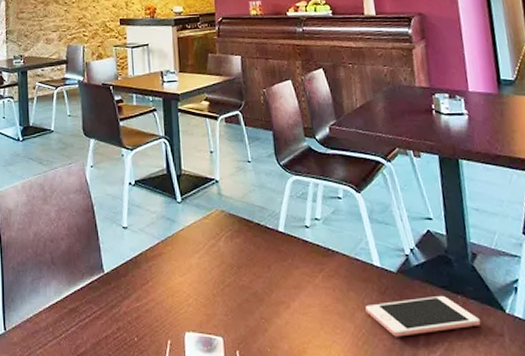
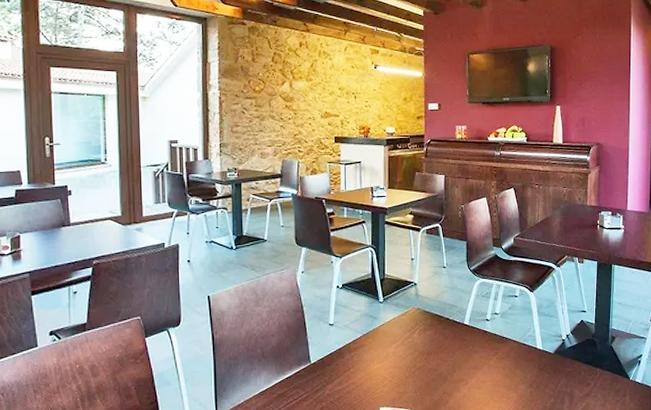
cell phone: present [365,295,481,337] -> none [527,369,611,401]

